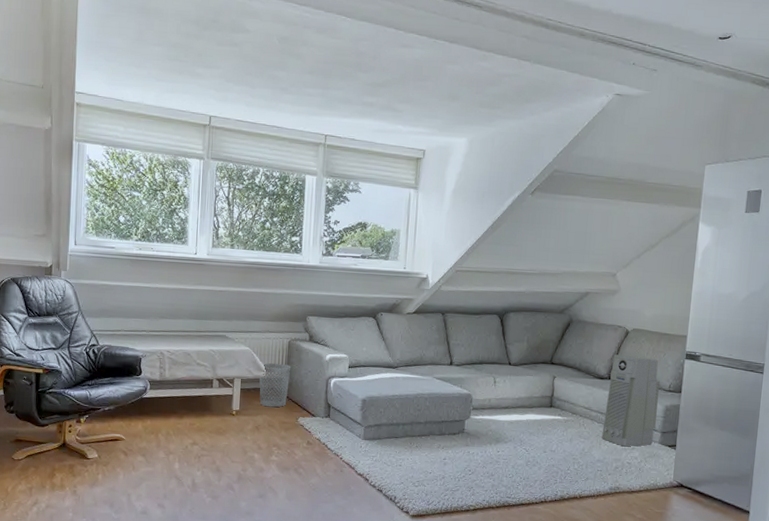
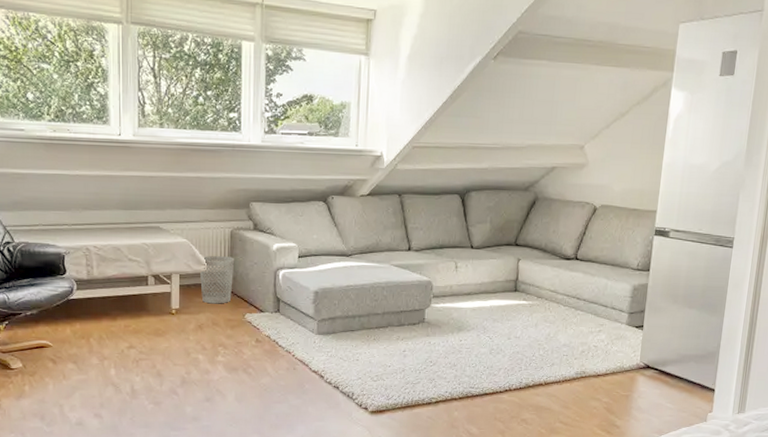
air purifier: present [602,354,660,447] -> none [568,233,628,330]

